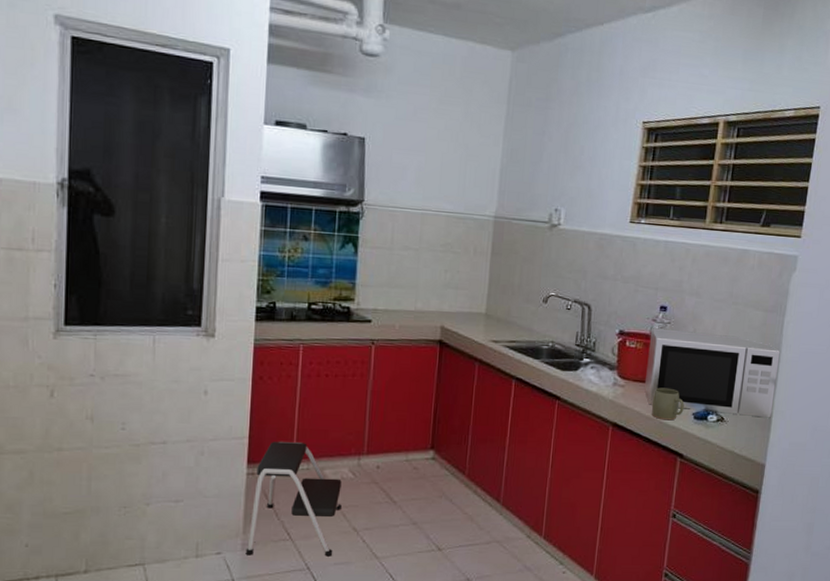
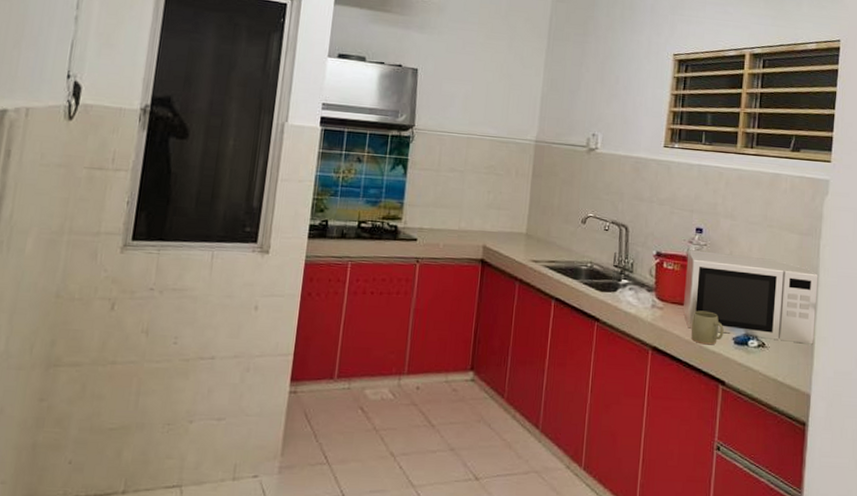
step stool: present [245,442,342,557] -> none [282,359,381,483]

